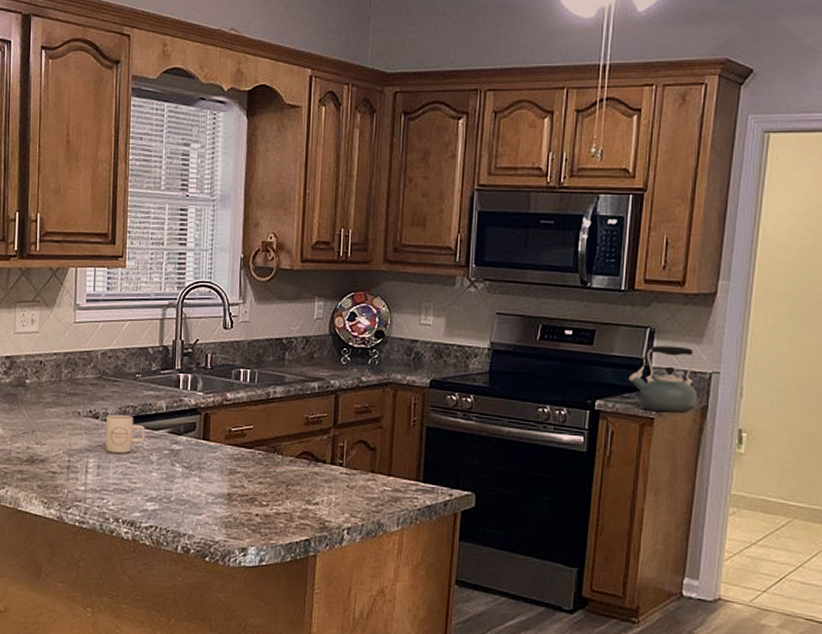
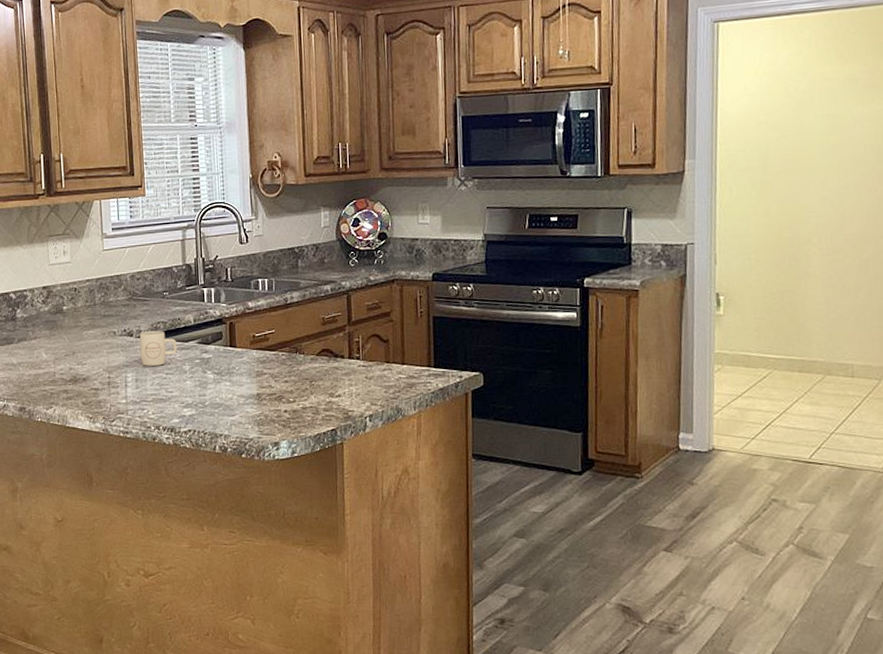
kettle: present [628,345,698,414] -> none [611,223,677,285]

